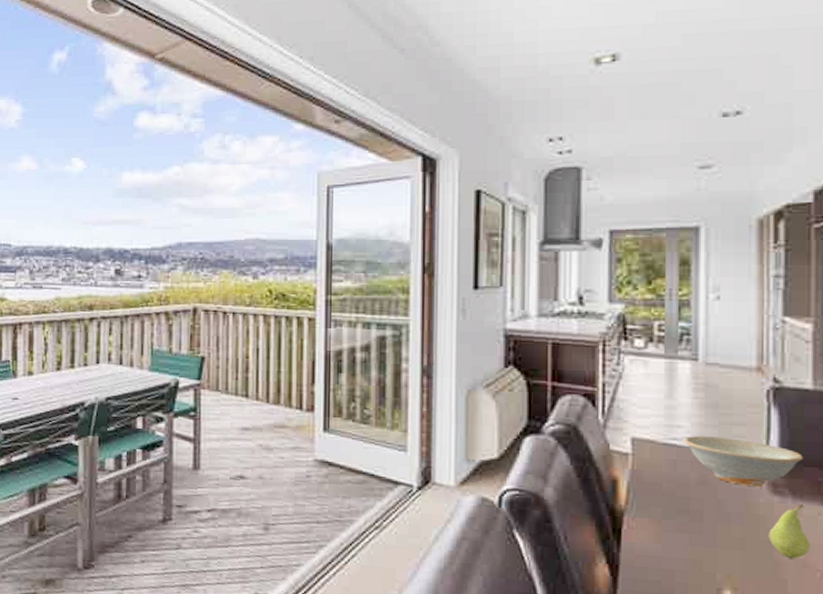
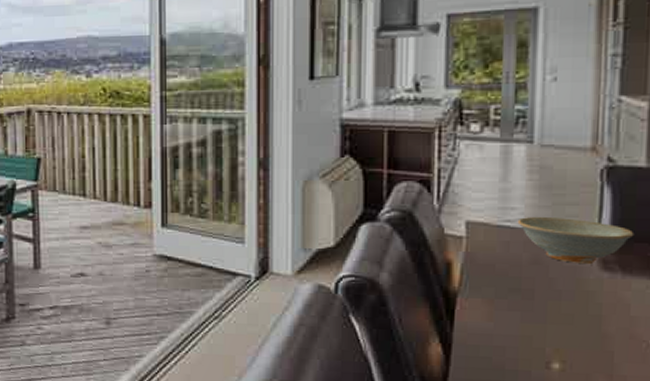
fruit: present [768,503,810,558] -> none [597,278,637,330]

